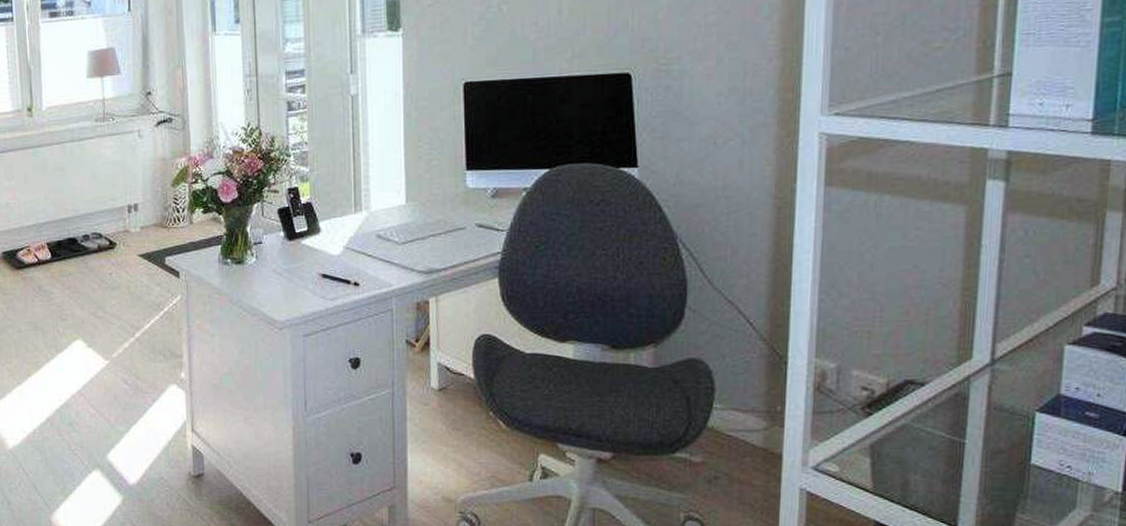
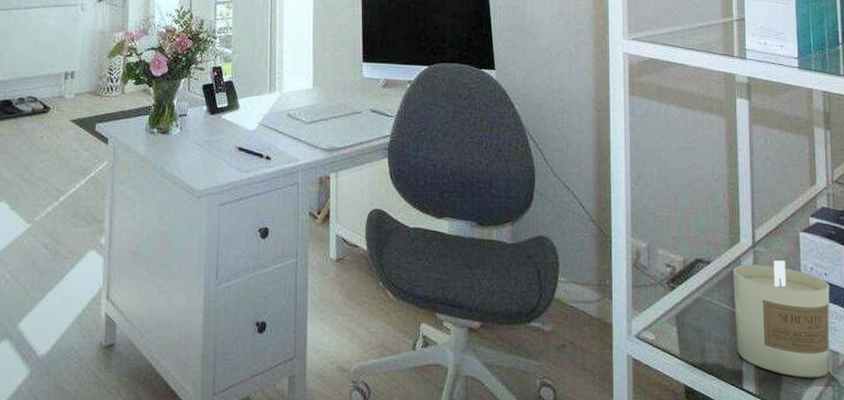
candle: none [954,380,1103,516] -> present [733,260,830,378]

